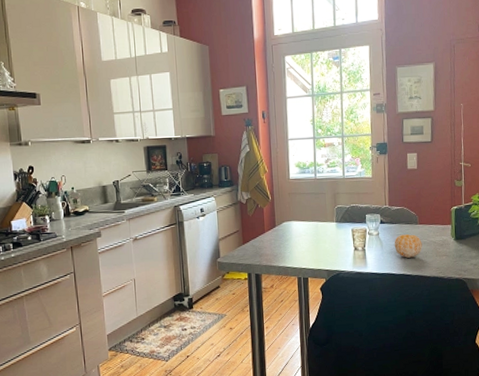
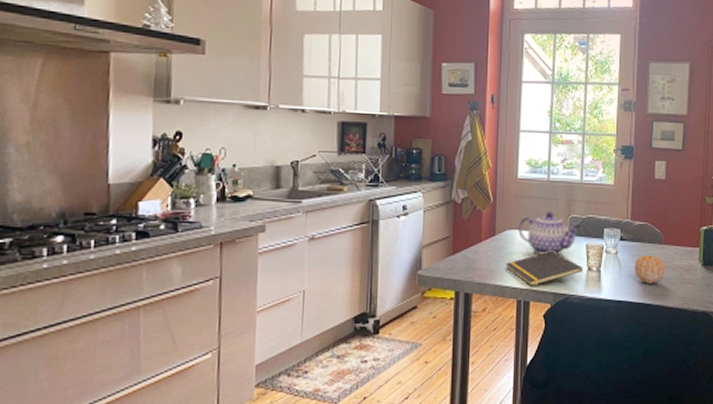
notepad: none [285,236,350,266] -> present [505,251,583,287]
teapot: none [293,204,346,240] -> present [518,212,581,255]

